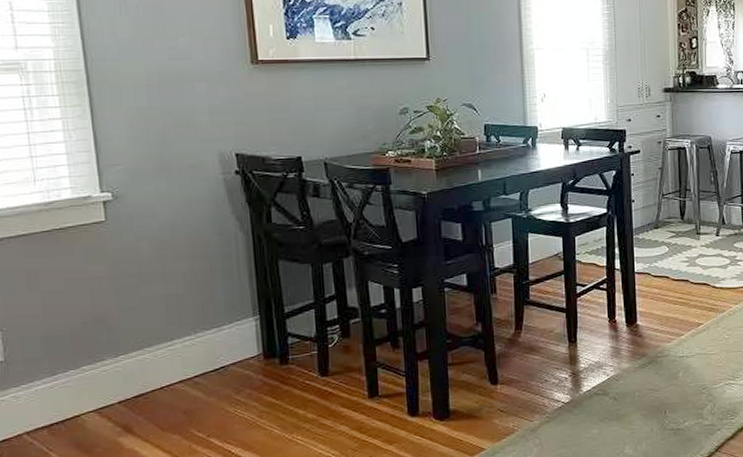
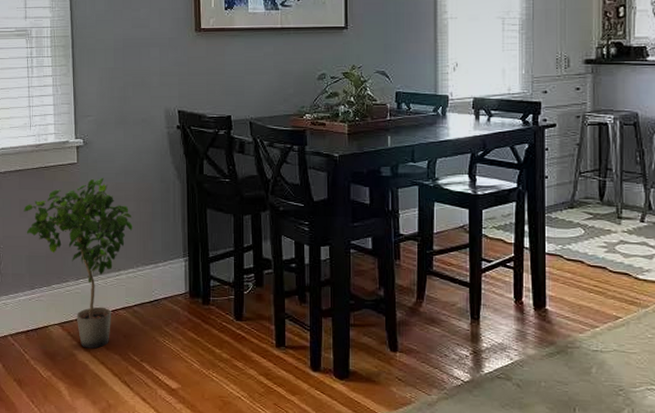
potted plant: none [33,235,186,433] -> present [24,177,133,349]

